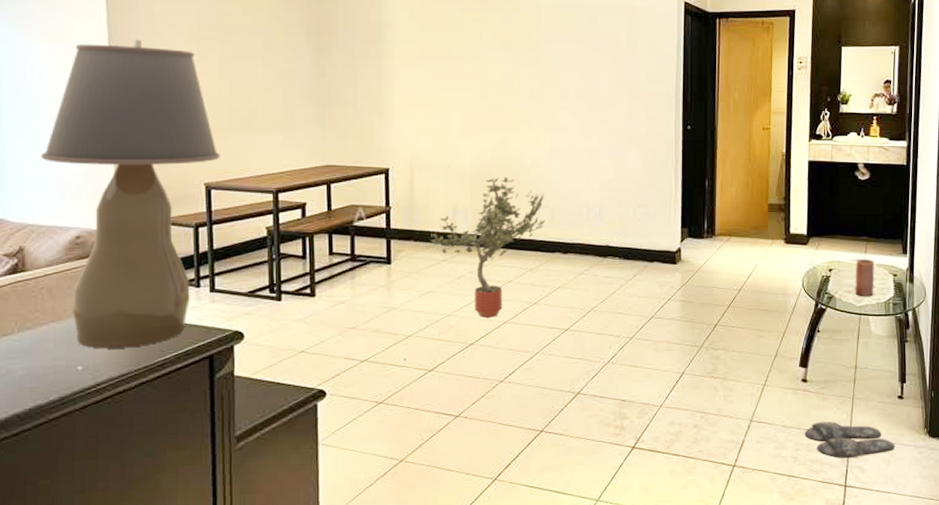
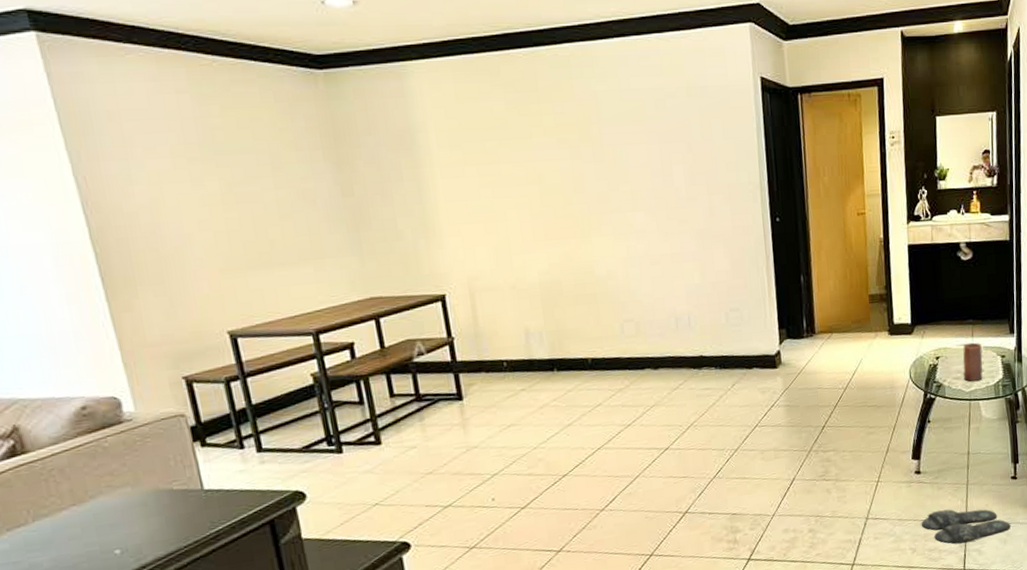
table lamp: present [40,39,220,349] -> none [15,168,241,529]
potted tree: present [429,176,545,318] -> none [503,291,630,446]

